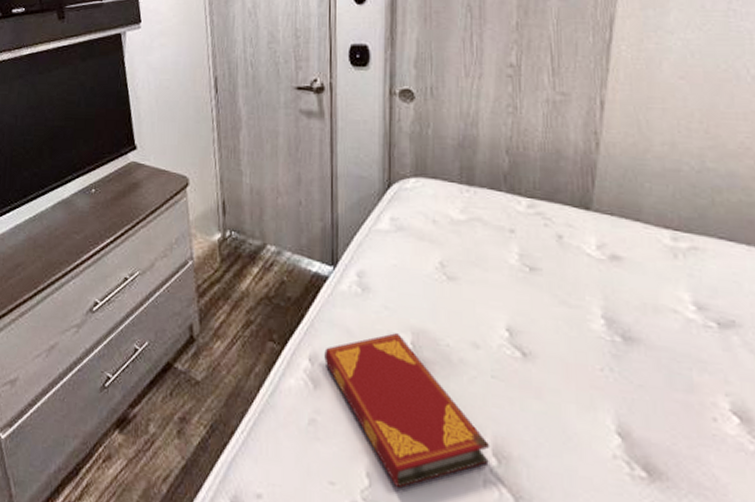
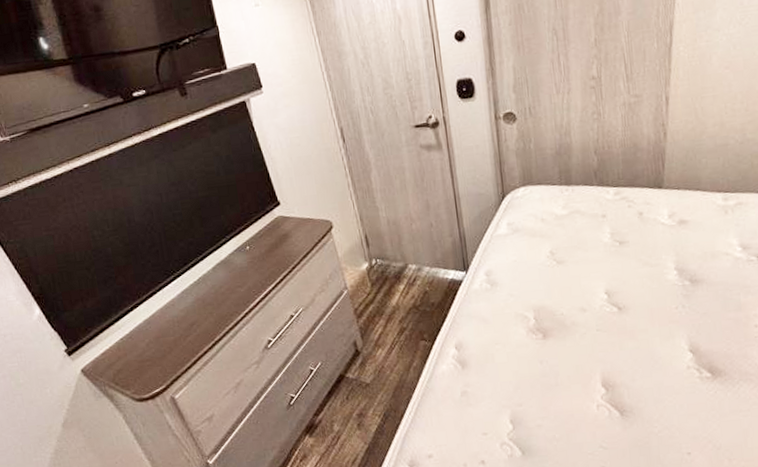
hardback book: present [324,333,490,489] -> none [467,313,600,426]

